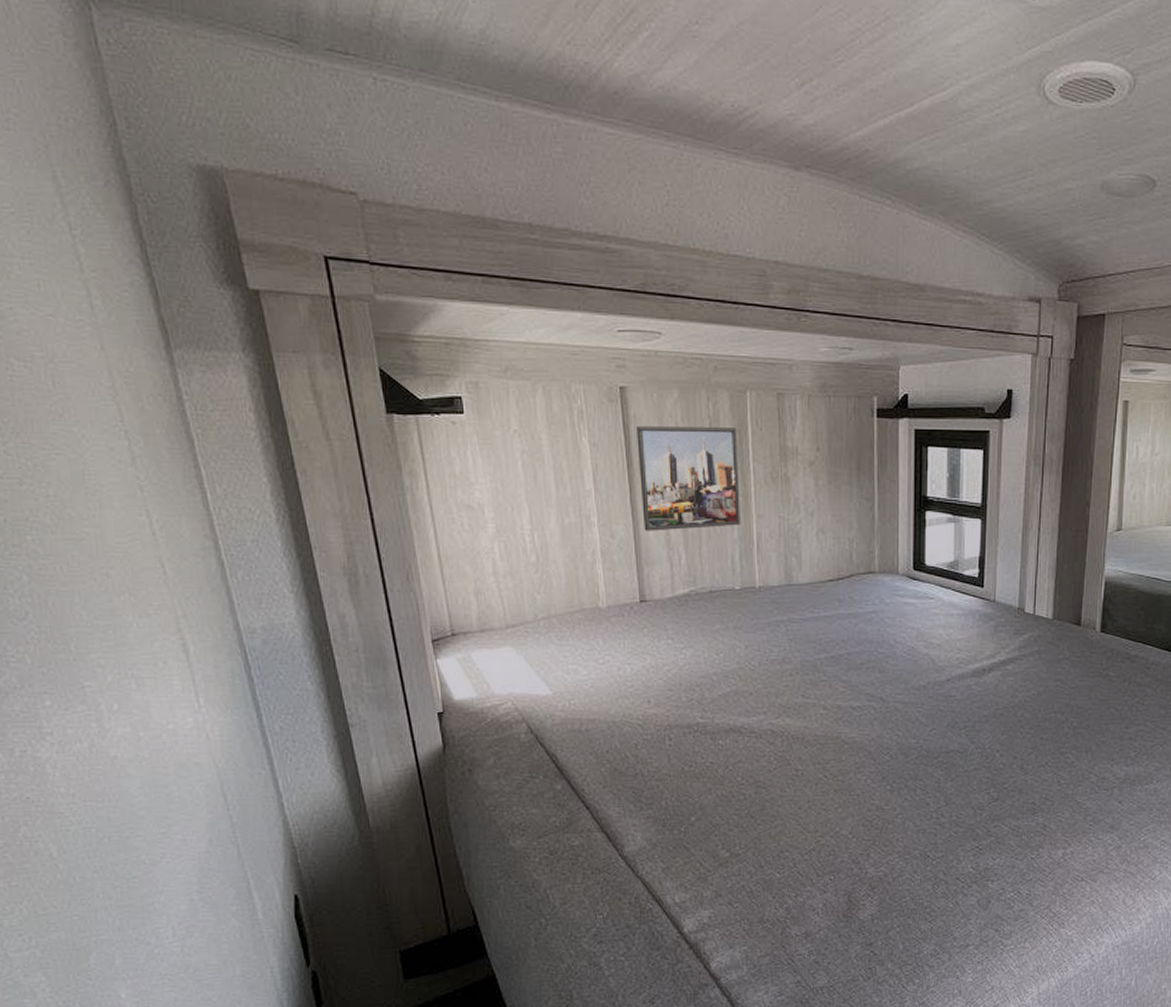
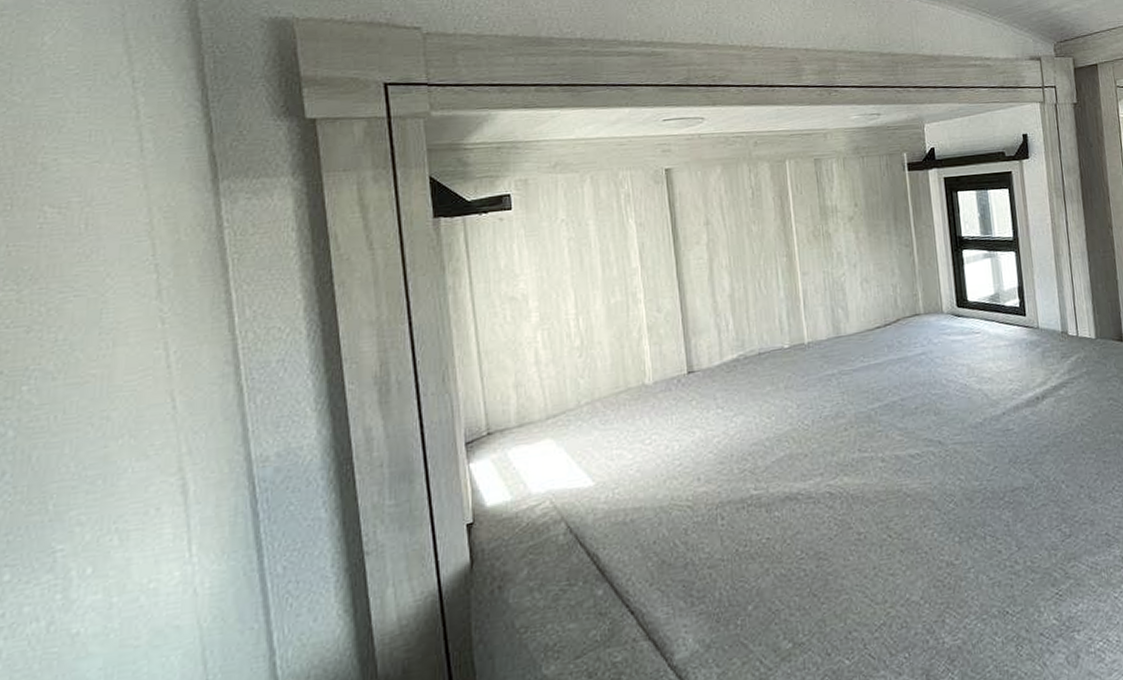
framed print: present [637,426,740,531] -> none [682,194,786,302]

